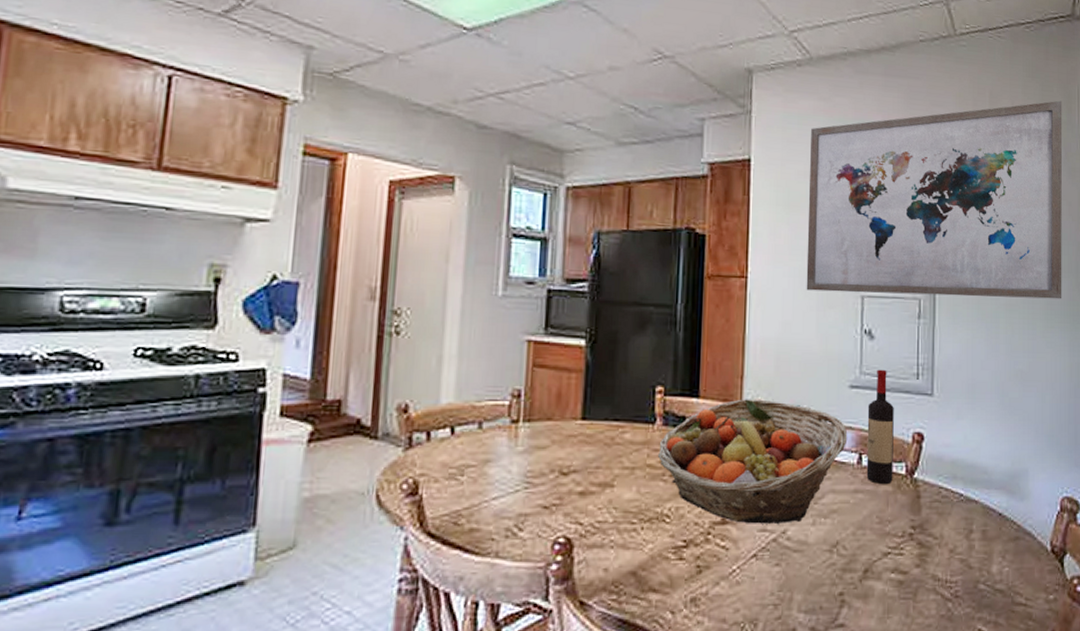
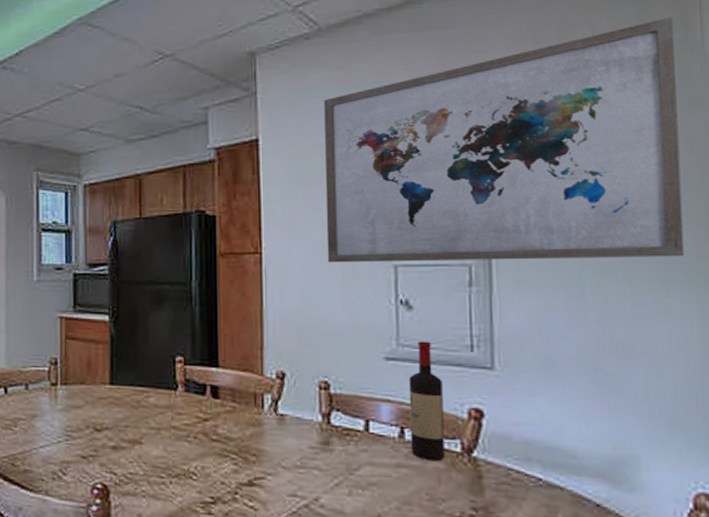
fruit basket: present [657,399,848,524] -> none [181,369,386,491]

